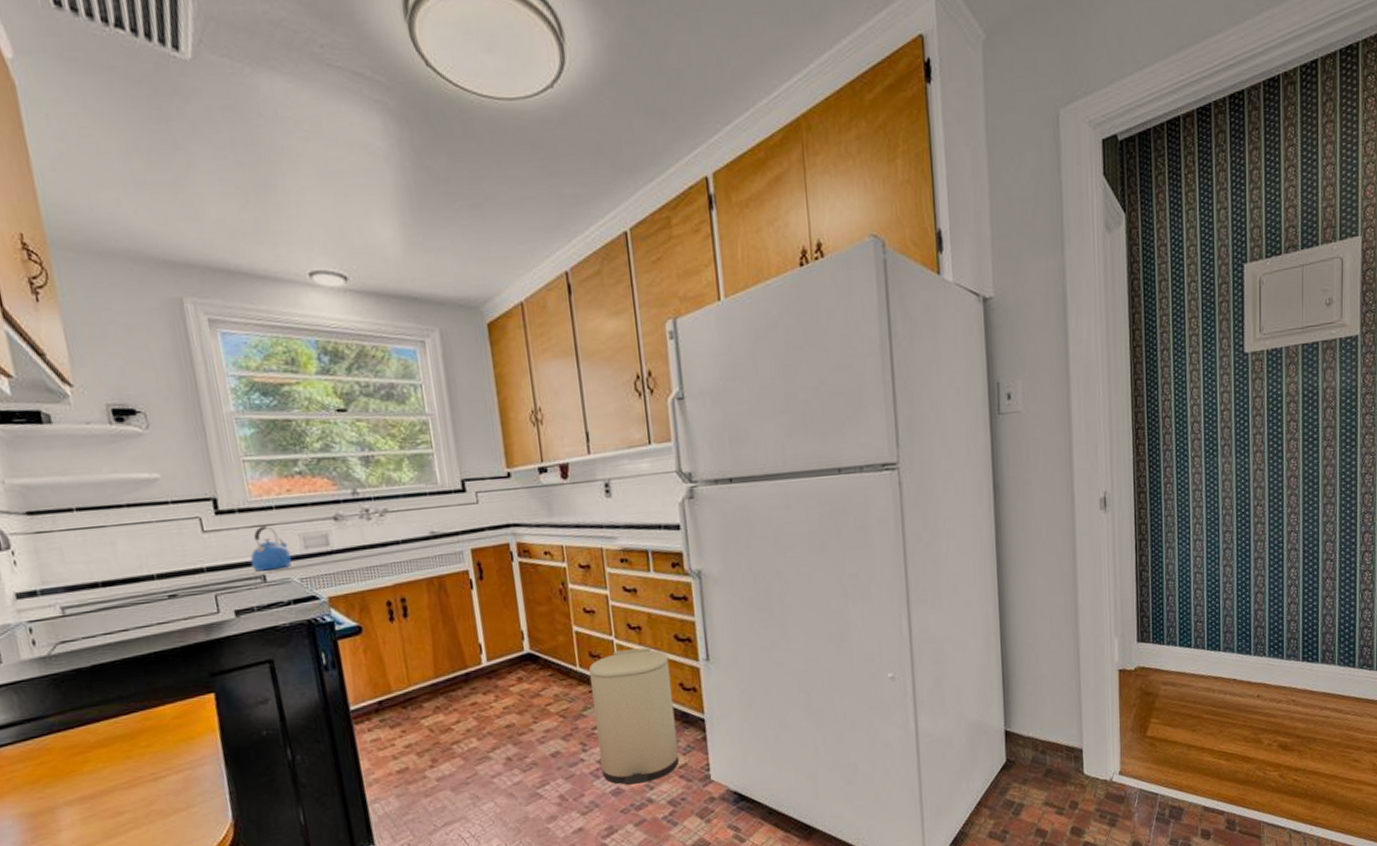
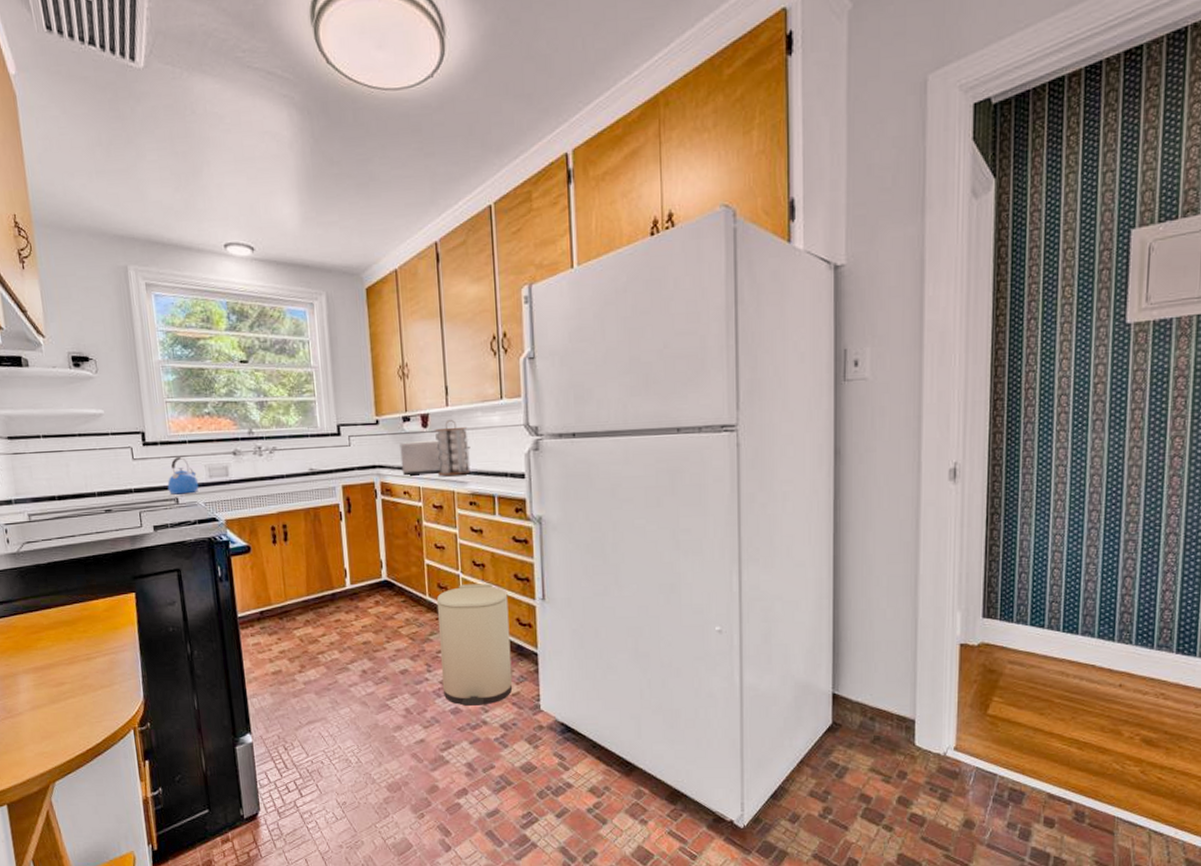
toaster: none [537,488,619,534] -> present [400,437,471,476]
spice rack: none [575,468,620,533] -> present [434,419,471,477]

